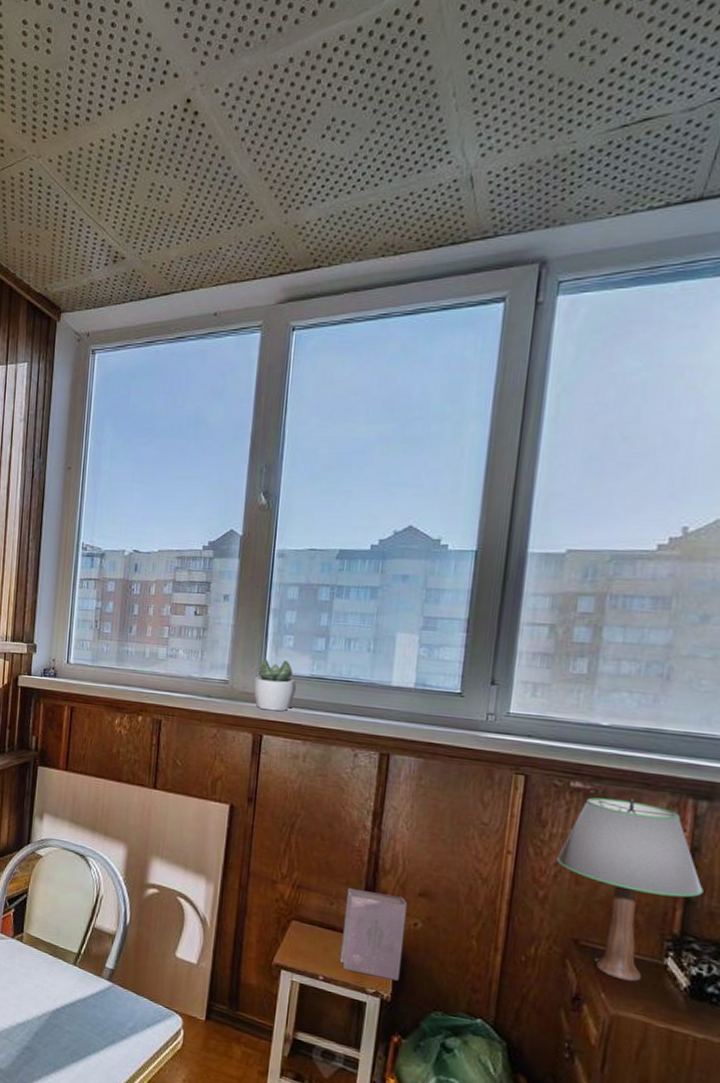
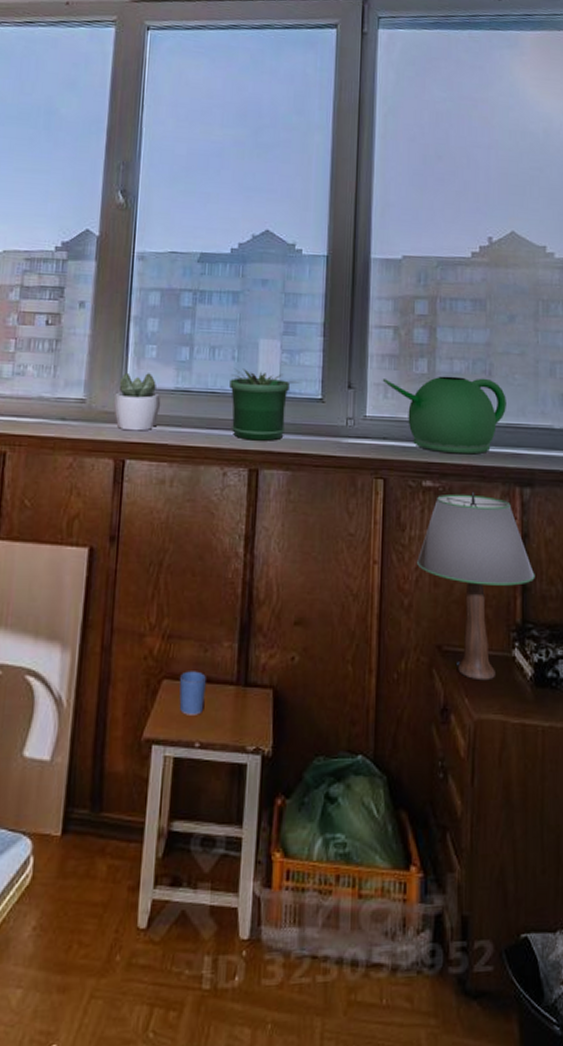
mug: none [305,917,331,955] -> present [179,671,206,715]
book: present [339,888,408,981] -> none [216,629,284,730]
planter: none [364,659,439,730] -> present [229,368,301,441]
watering can: none [531,677,687,761] -> present [382,376,506,455]

